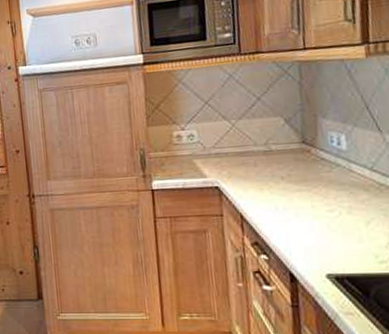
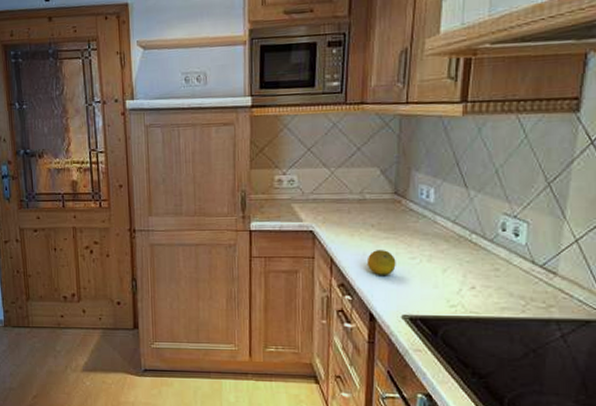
fruit: none [280,203,313,232] -> present [366,250,396,276]

